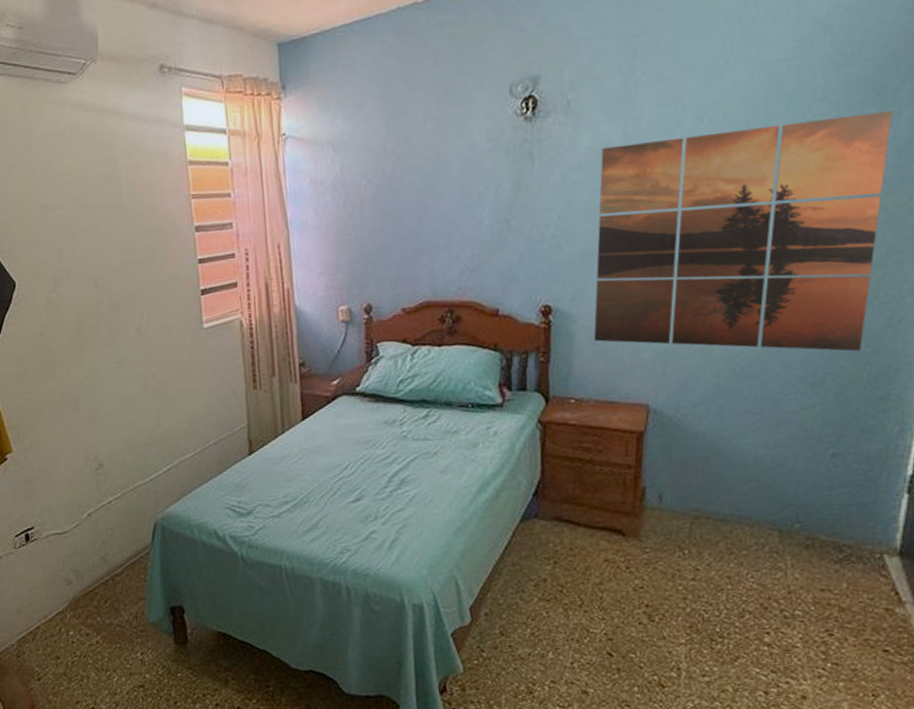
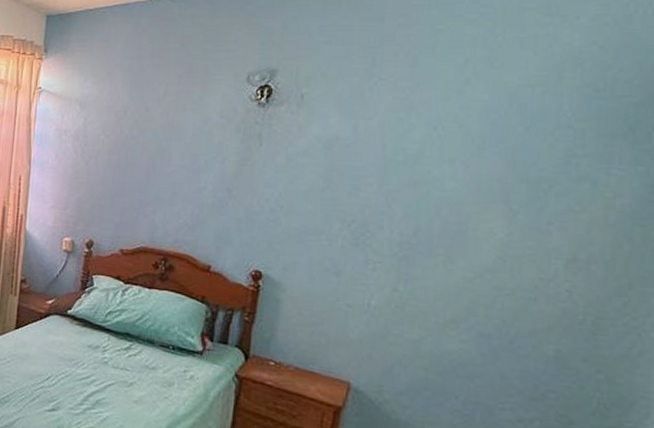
wall art: present [593,111,893,352] -> none [300,139,647,376]

